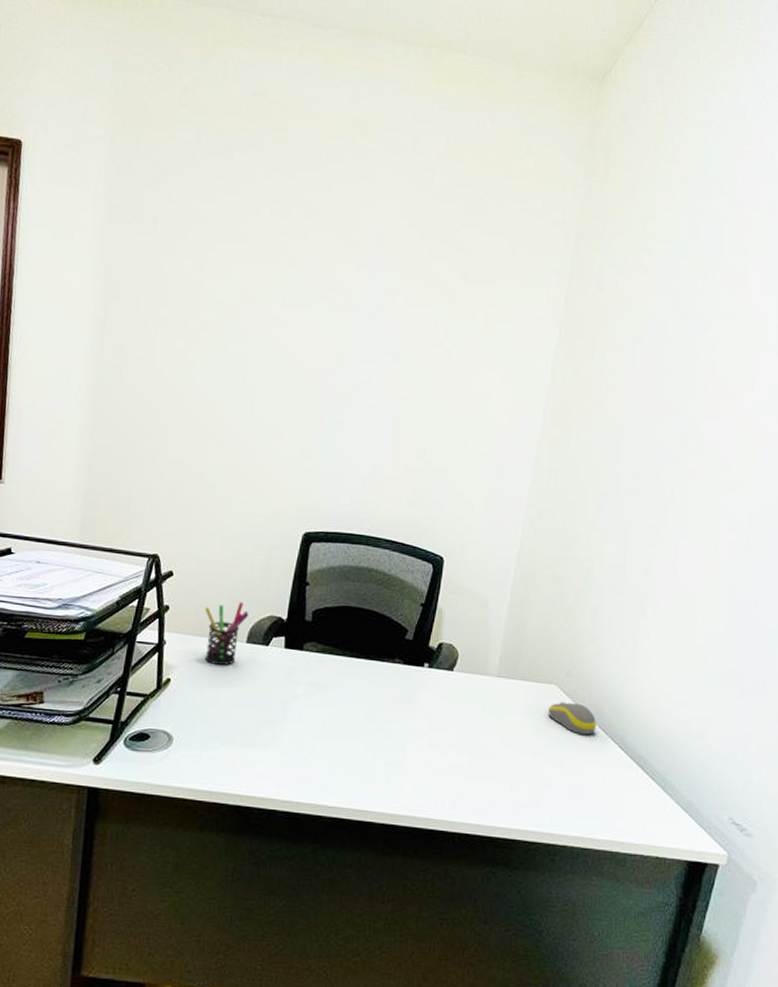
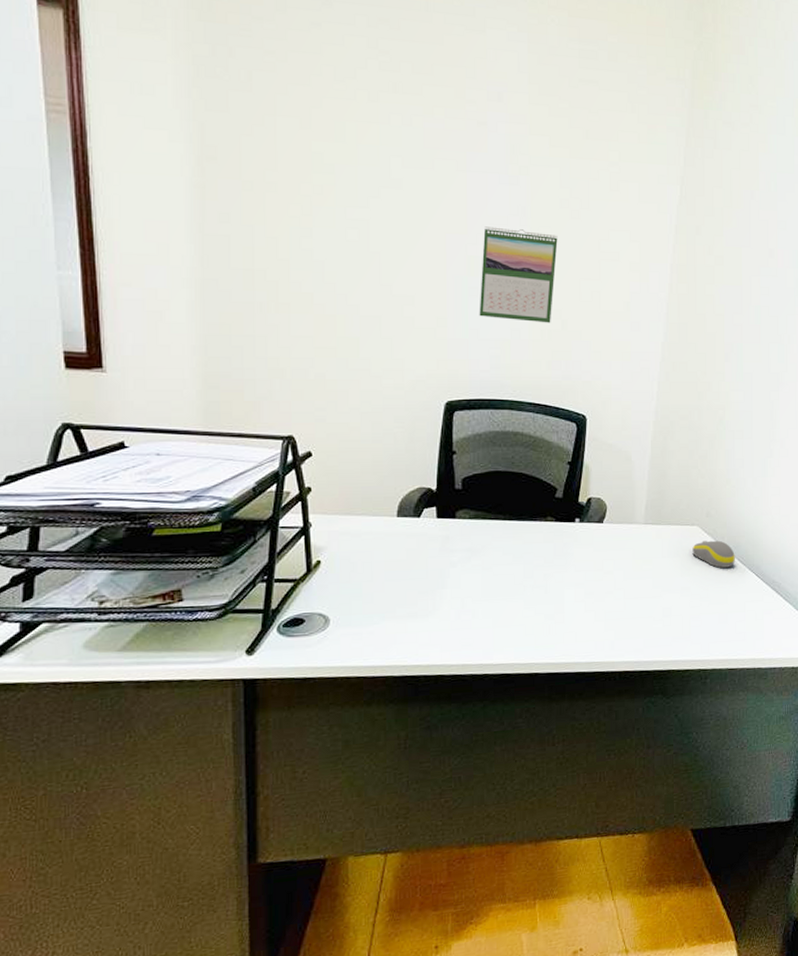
pen holder: present [204,602,249,666] -> none [350,476,397,542]
calendar: none [343,363,428,461] -> present [479,226,558,323]

